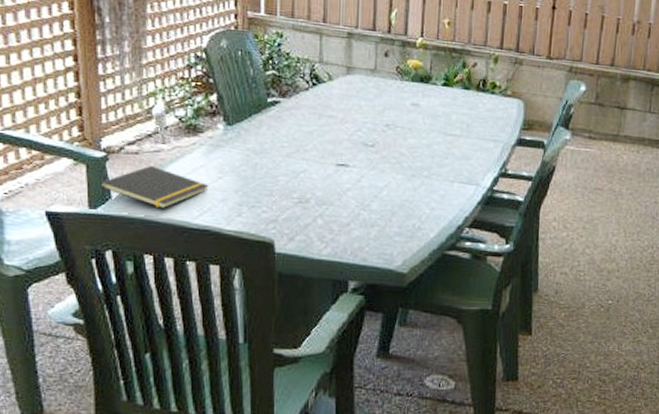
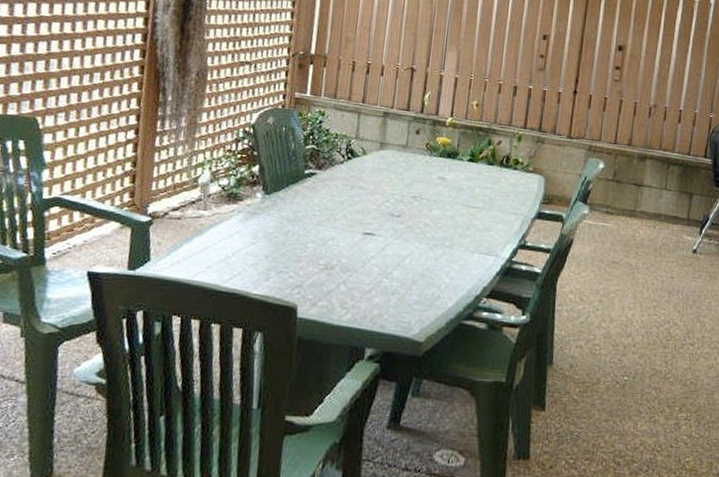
notepad: present [100,165,209,209] -> none [139,230,242,272]

